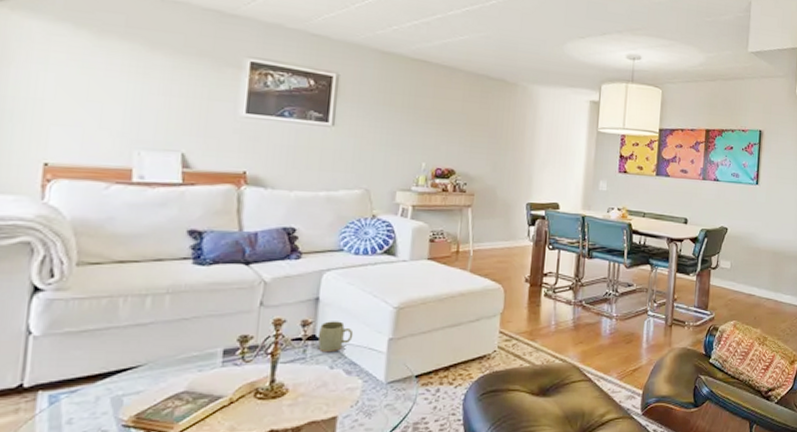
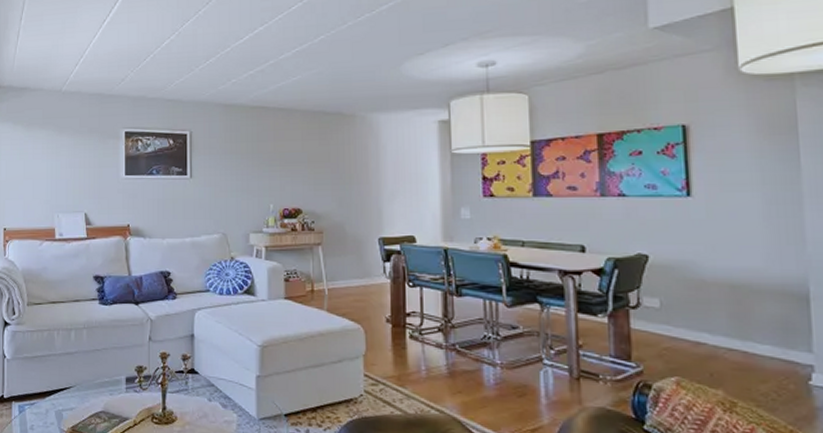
mug: present [317,321,354,353] -> none [196,356,225,386]

